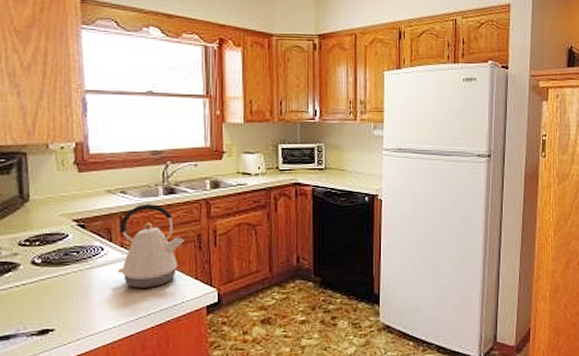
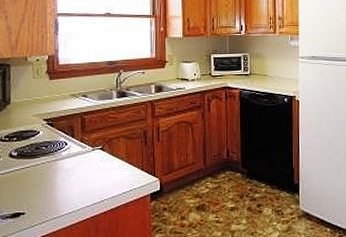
kettle: present [117,204,184,288] -> none [77,106,133,177]

